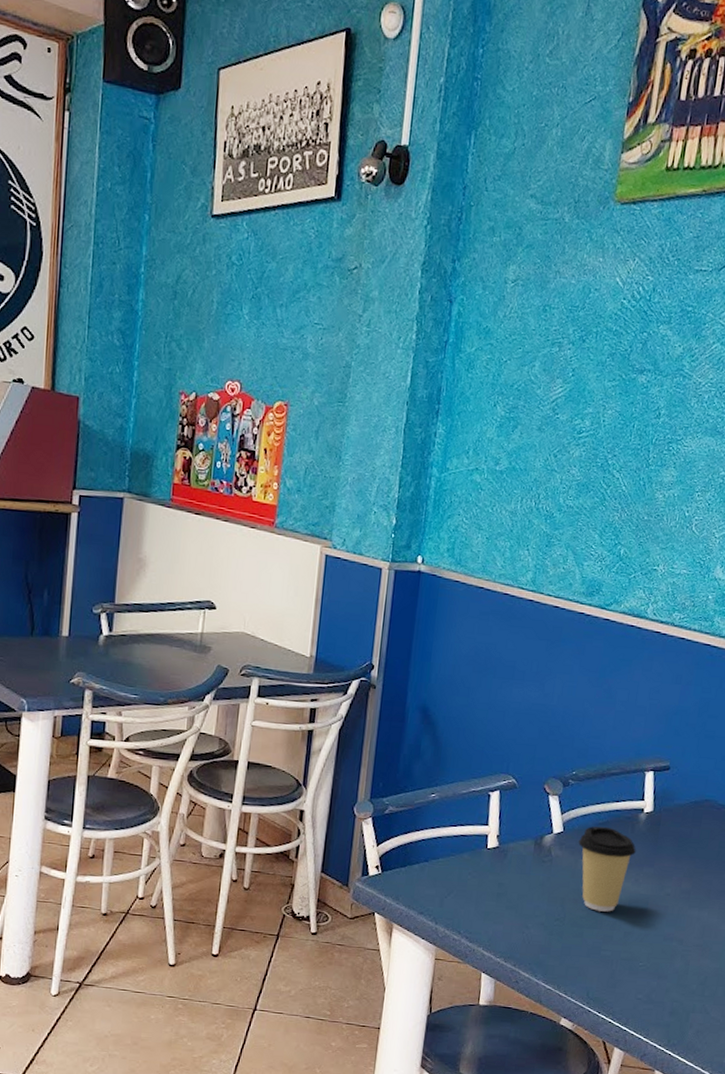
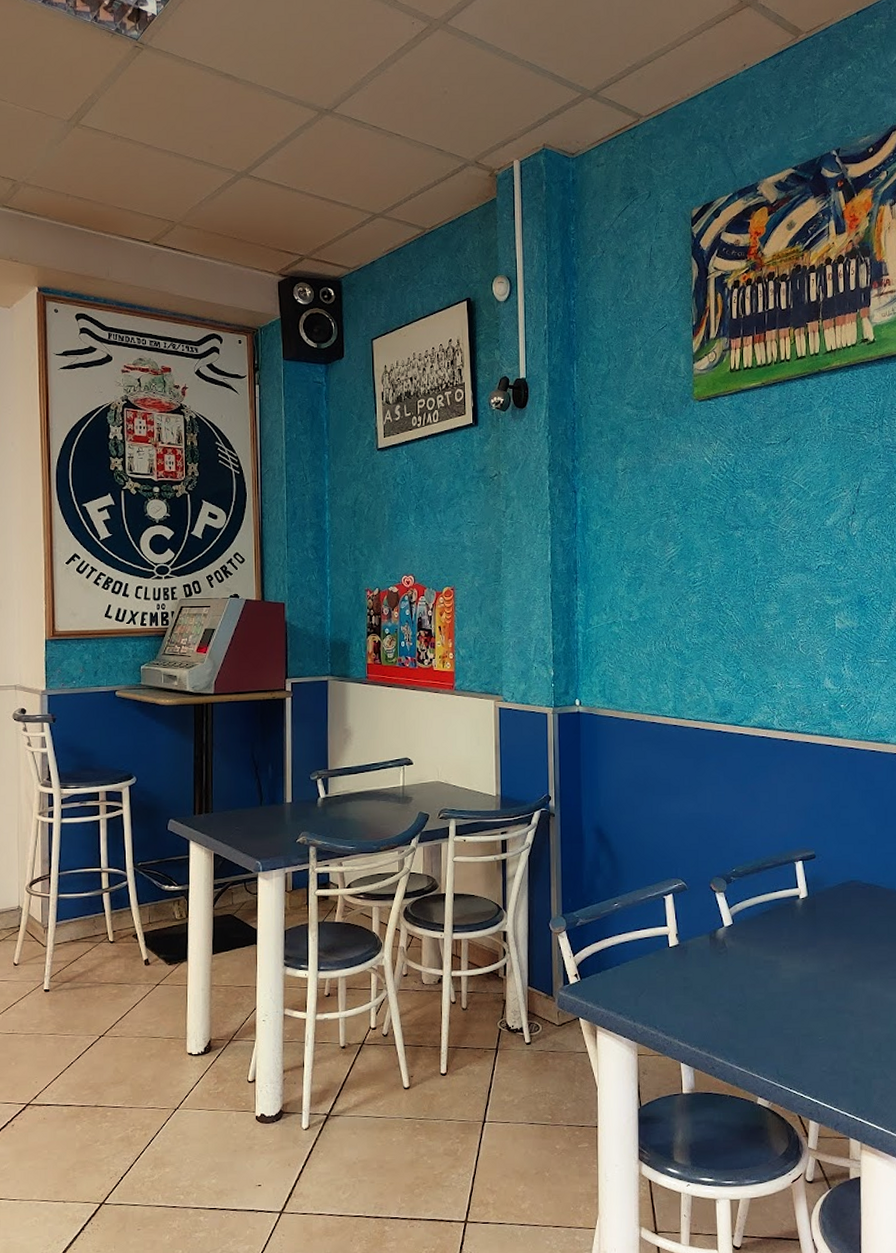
coffee cup: present [578,826,636,912] -> none [747,915,799,993]

